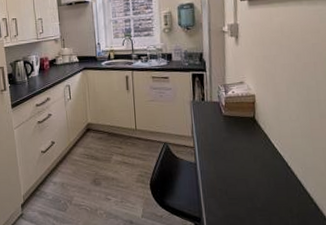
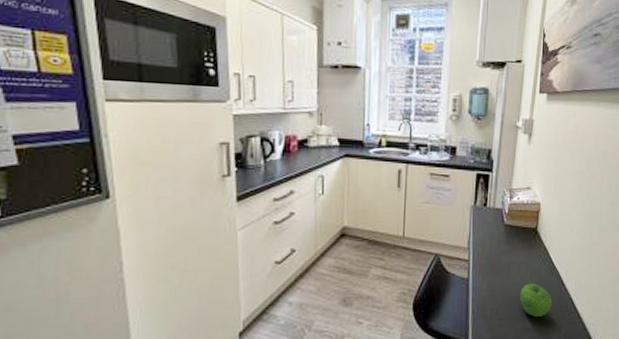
apple: none [246,166,280,197] -> present [520,283,552,317]

